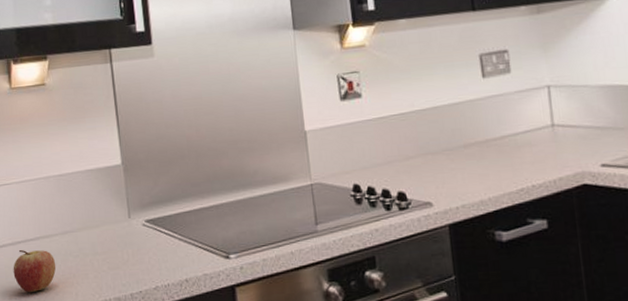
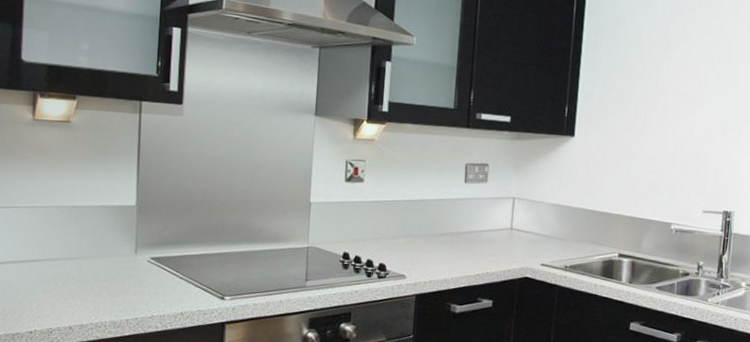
fruit: present [13,250,56,292] -> none [11,269,56,308]

